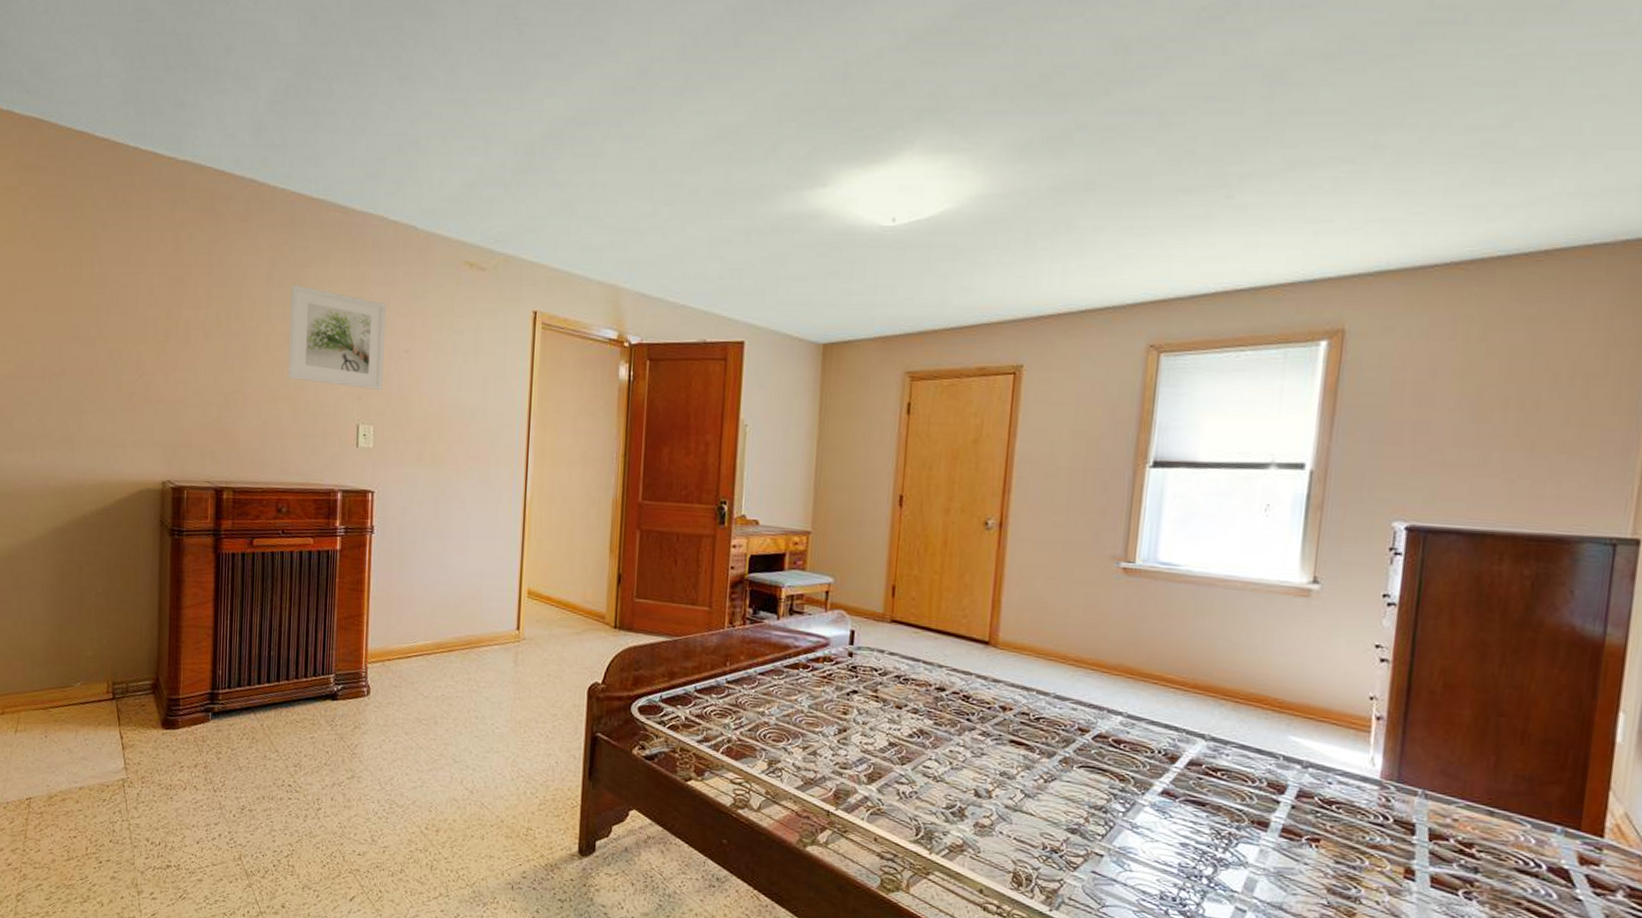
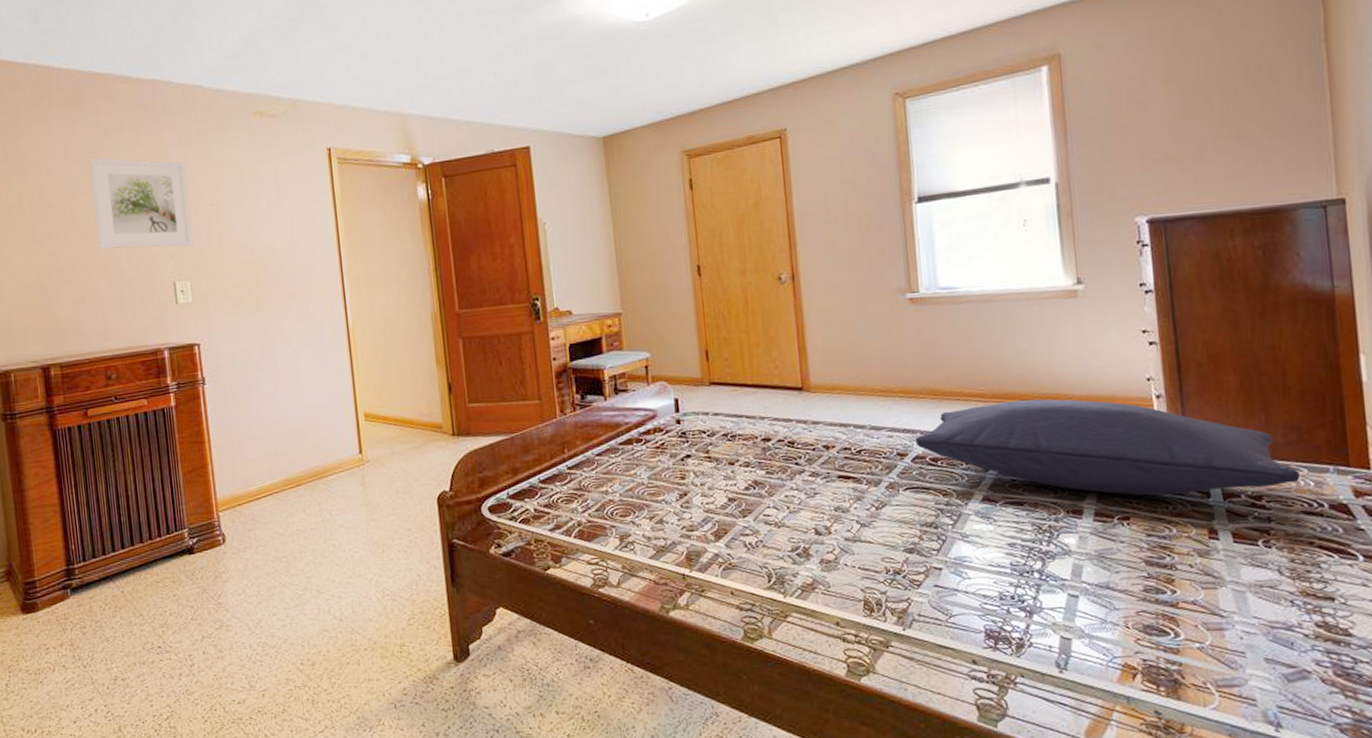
pillow: none [1100,693,1523,837] -> present [914,399,1301,496]

